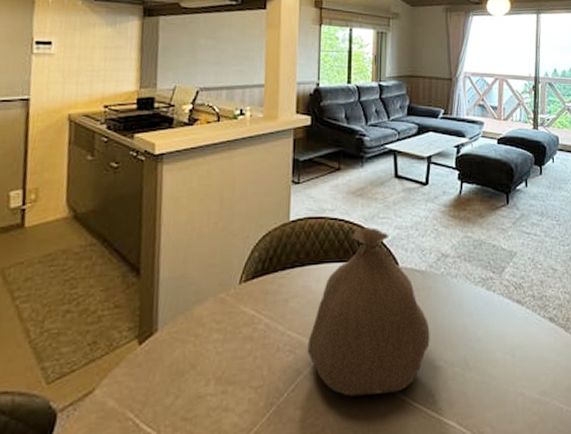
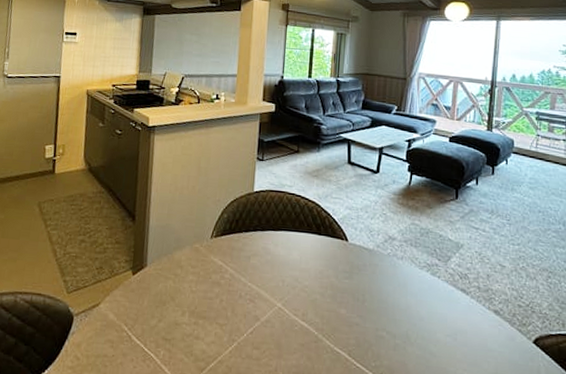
bag: present [307,226,430,397] -> none [264,204,375,351]

